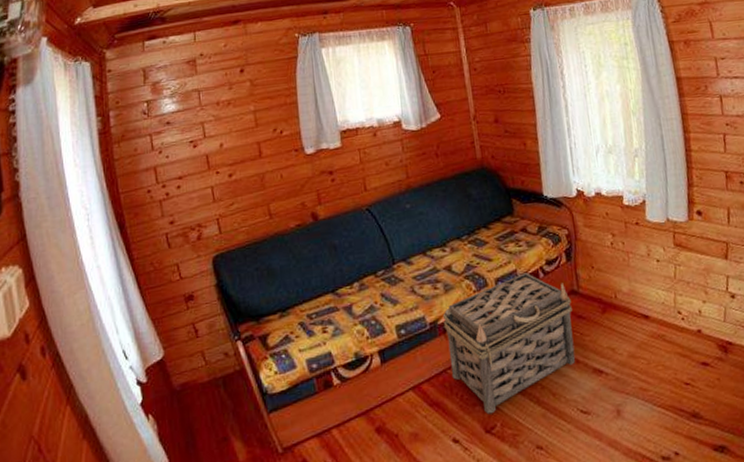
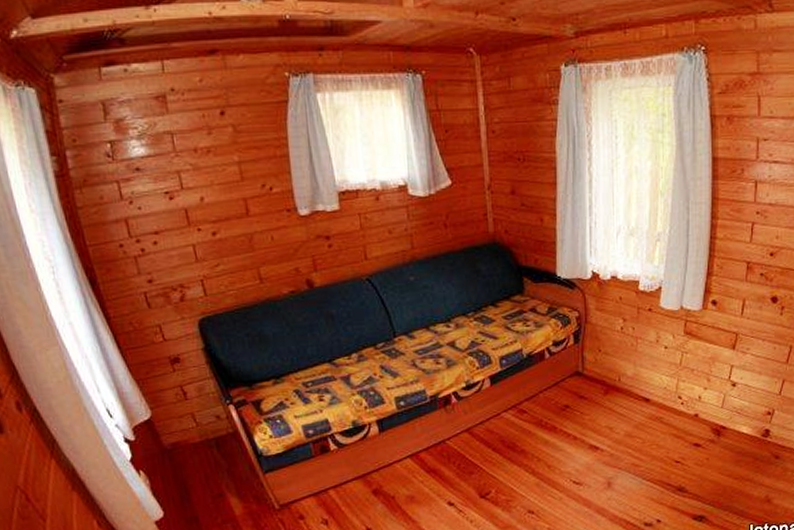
basket: present [442,273,576,414] -> none [443,352,575,482]

